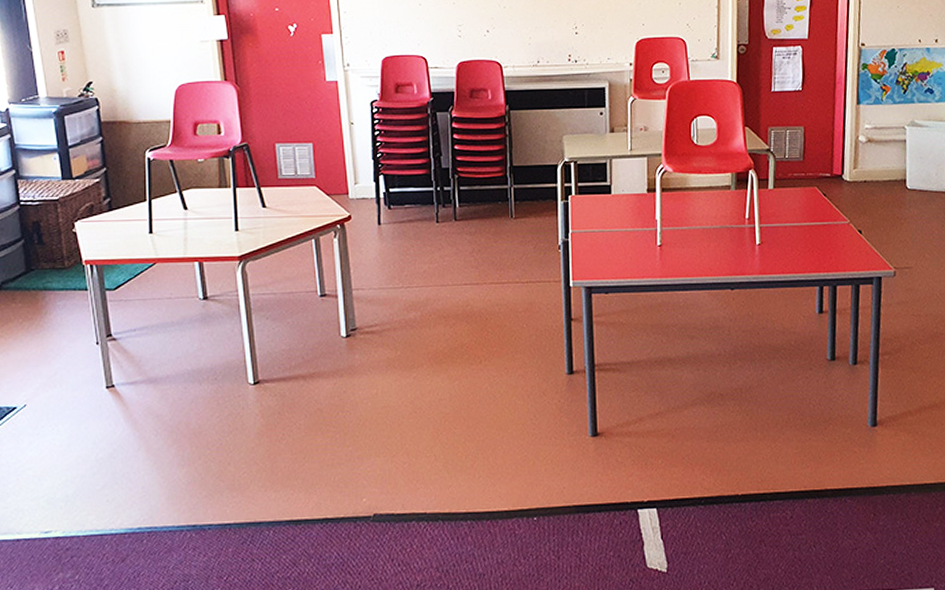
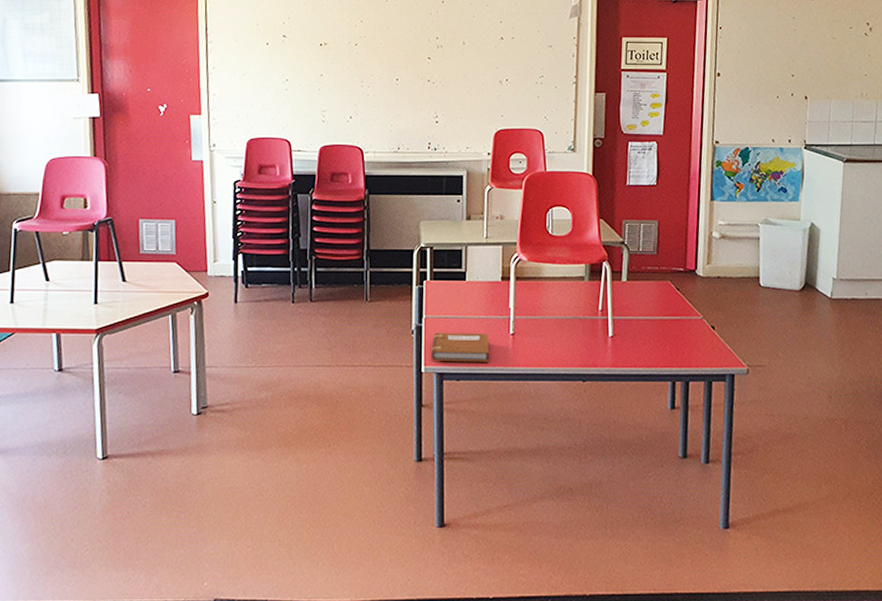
notebook: none [578,245,638,275] -> present [431,333,490,362]

